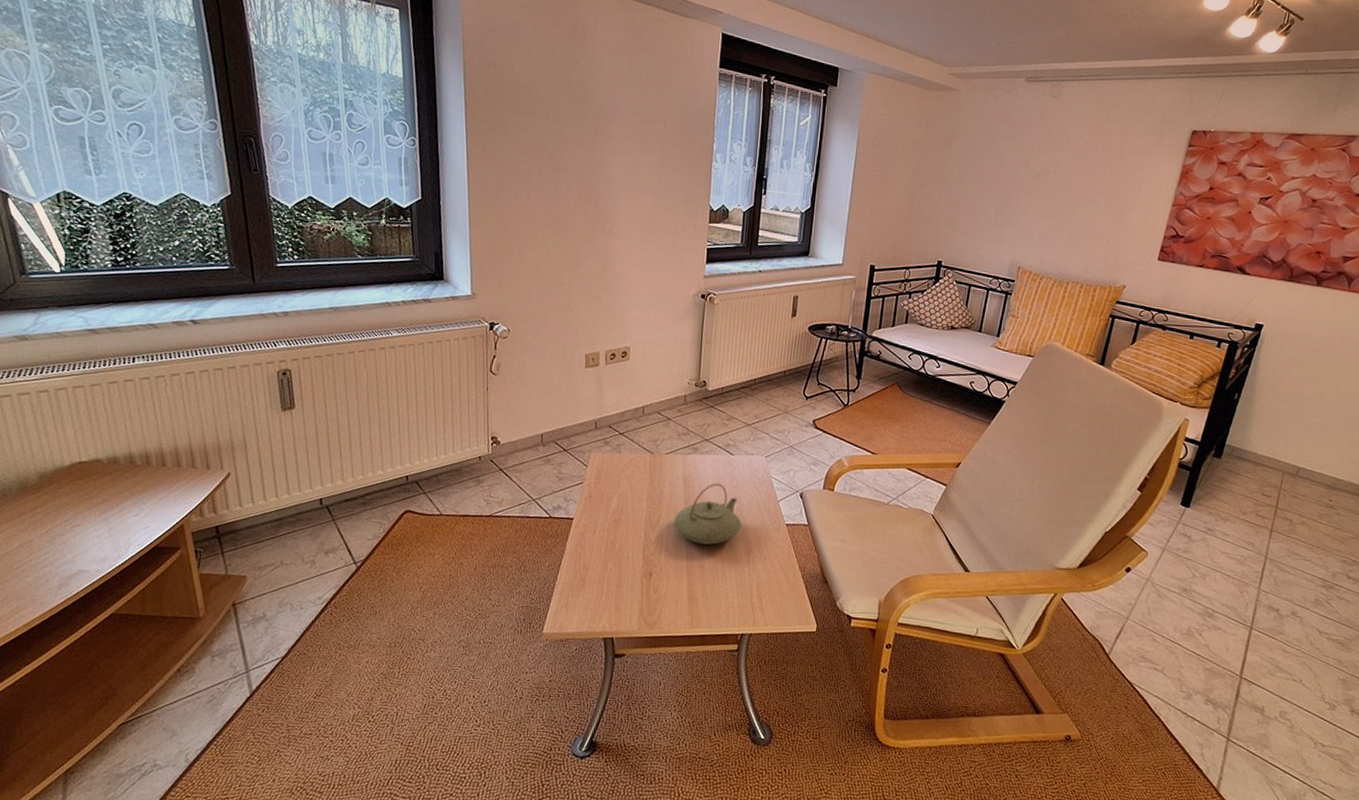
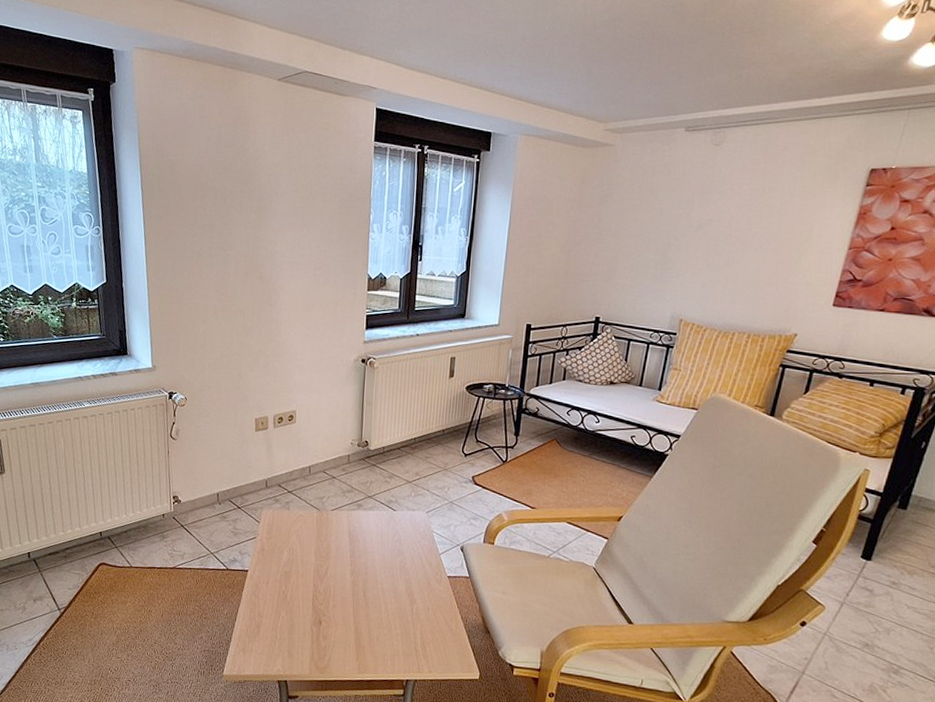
teapot: present [674,483,742,545] -> none [341,537,405,596]

